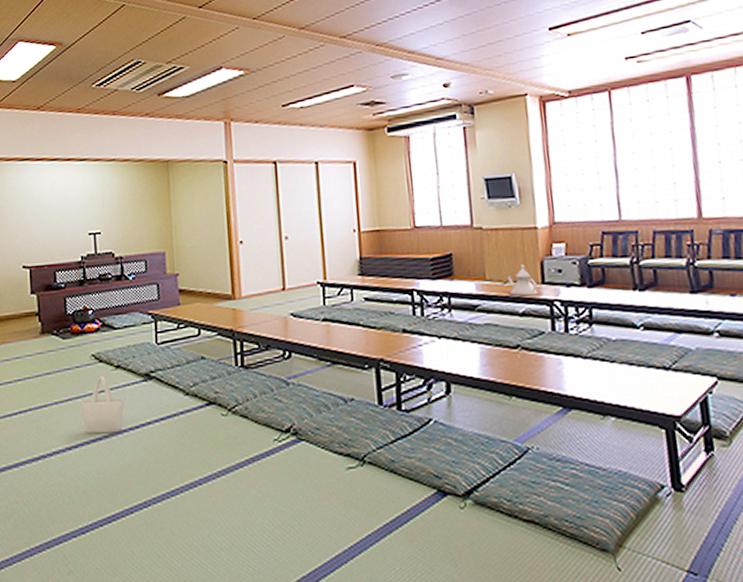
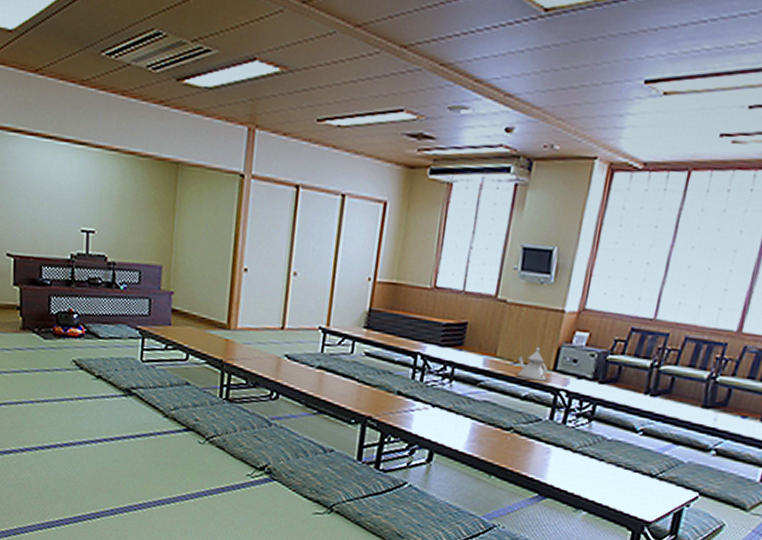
shopping bag: present [80,376,125,434] -> none [56,383,103,442]

